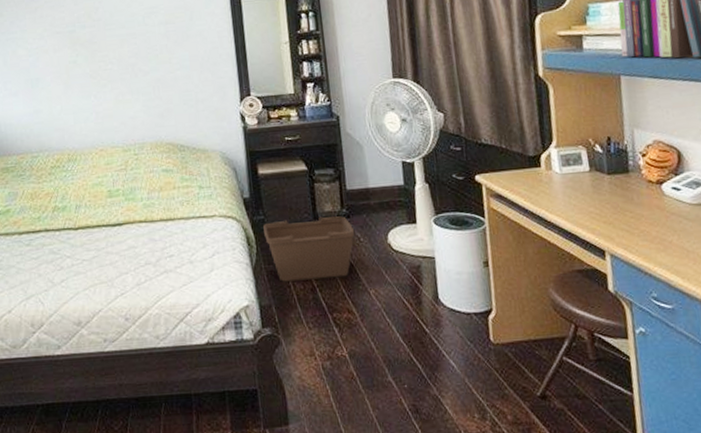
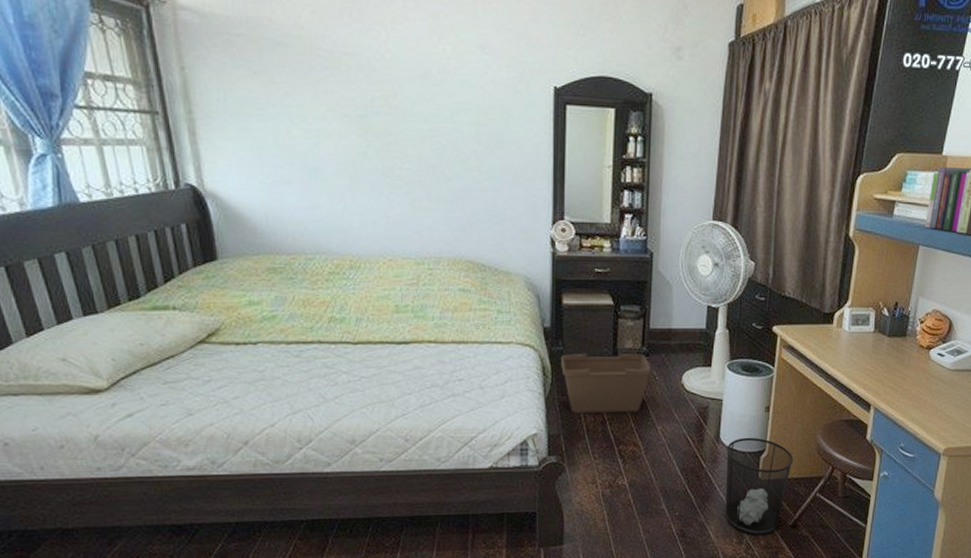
waste bin: none [448,296,528,409] -> present [725,437,794,535]

